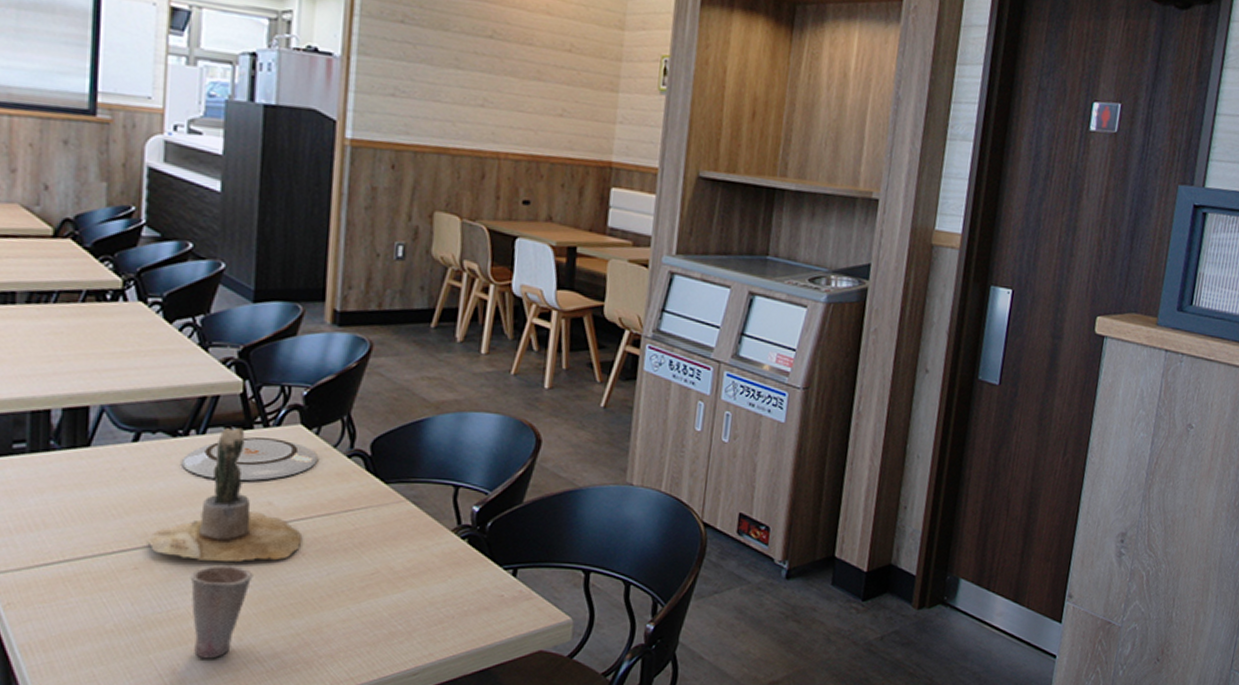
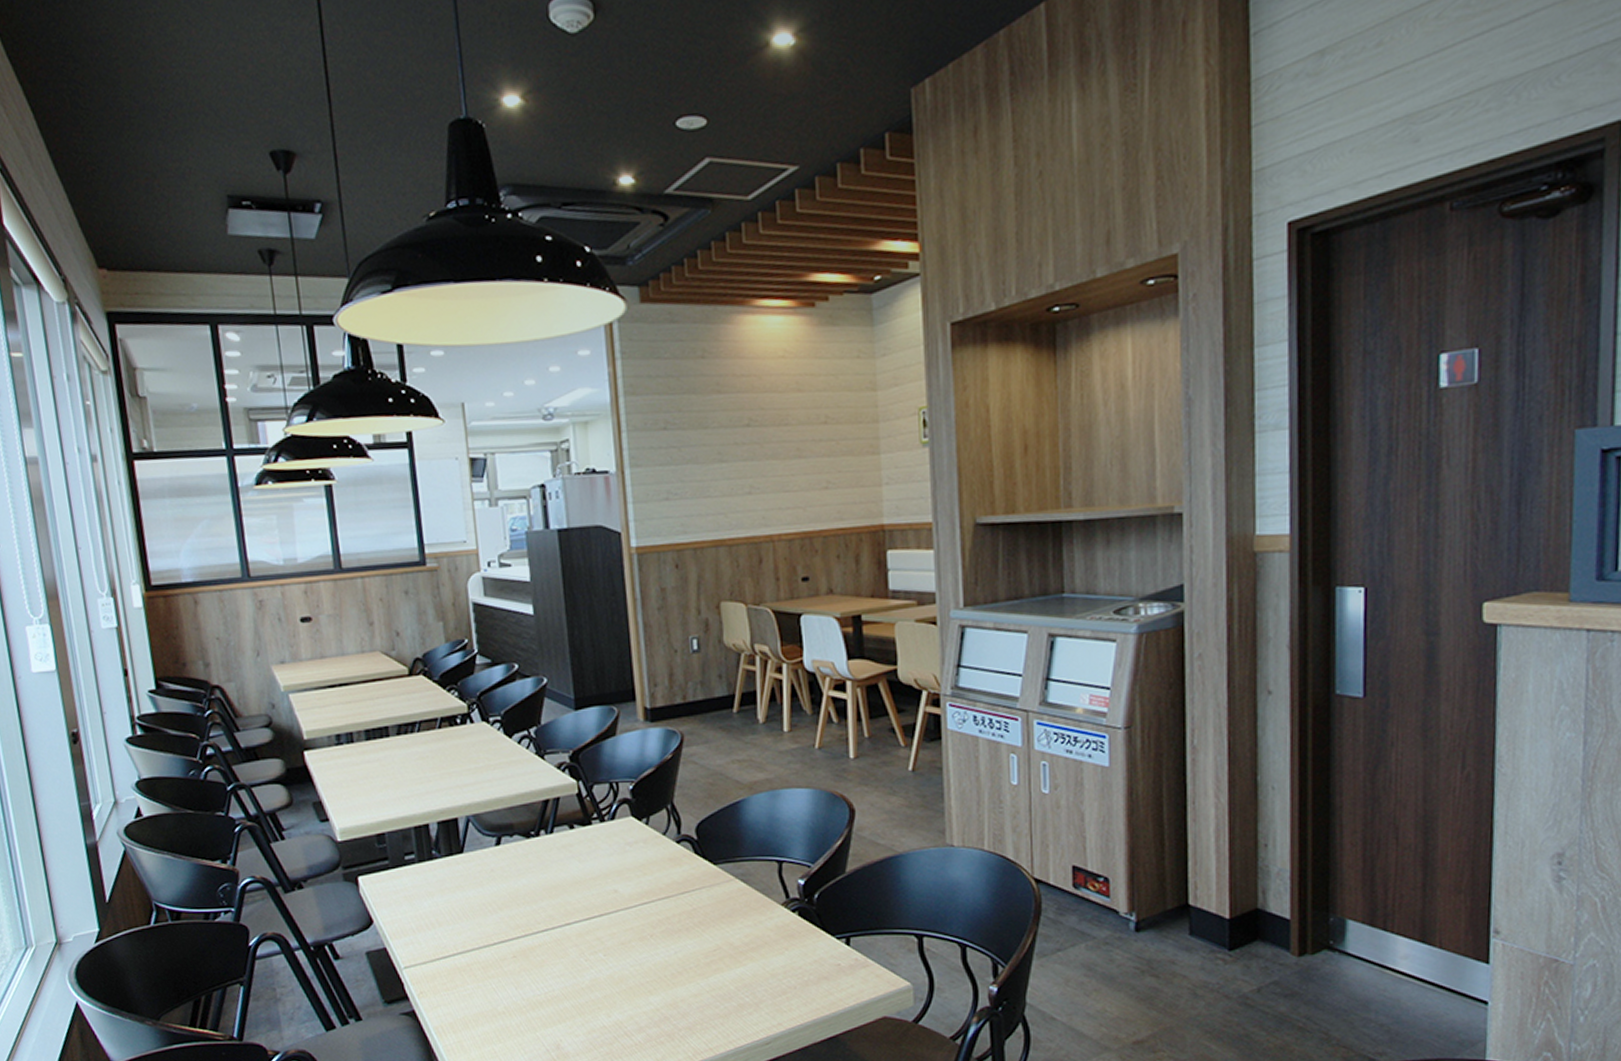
potted cactus: present [149,427,303,563] -> none [521,824,649,947]
plate: present [182,437,317,482] -> none [538,831,650,873]
cup: present [190,565,253,659] -> none [559,950,612,1035]

